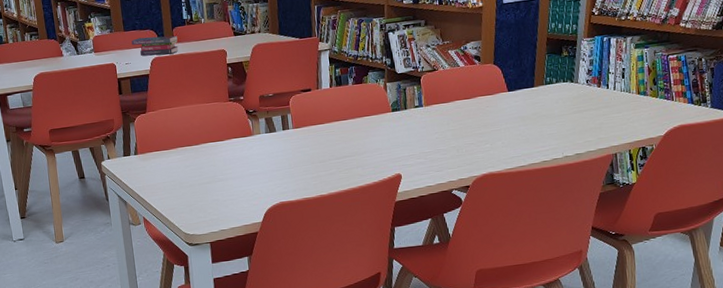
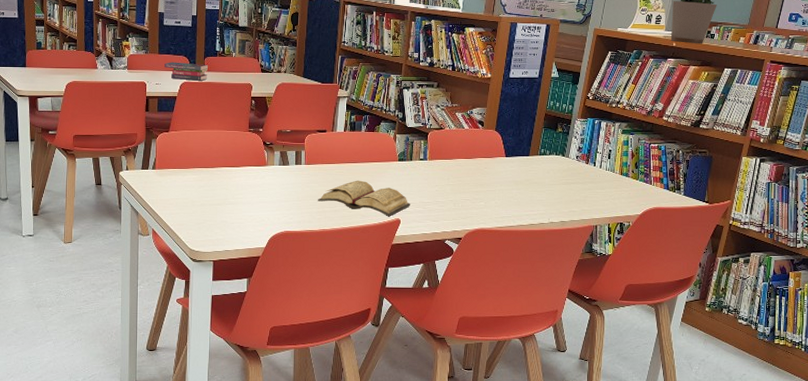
diary: none [311,137,410,173] -> present [318,180,410,217]

